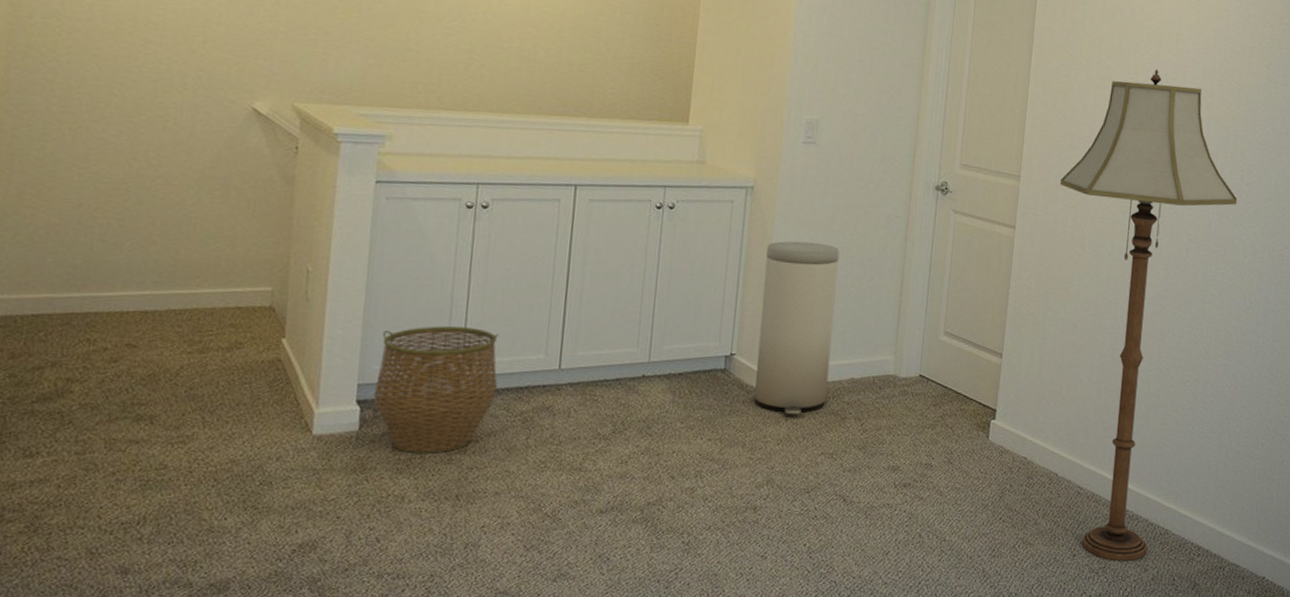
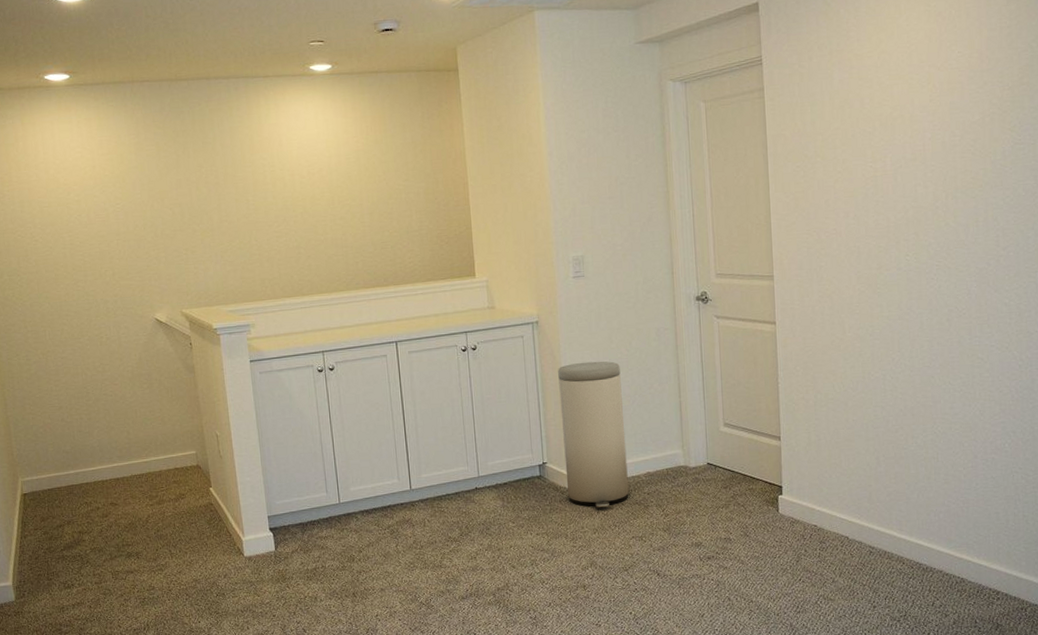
basket: present [373,326,499,454] -> none [277,464,368,564]
floor lamp: present [1060,69,1238,561] -> none [812,153,996,609]

